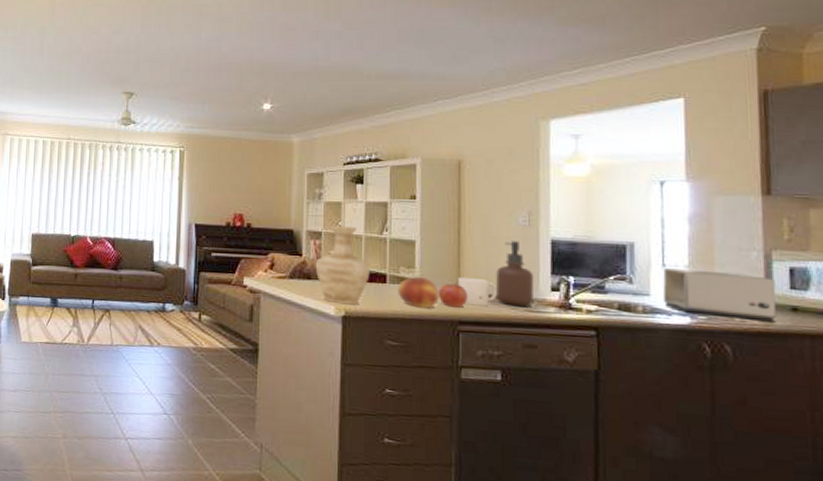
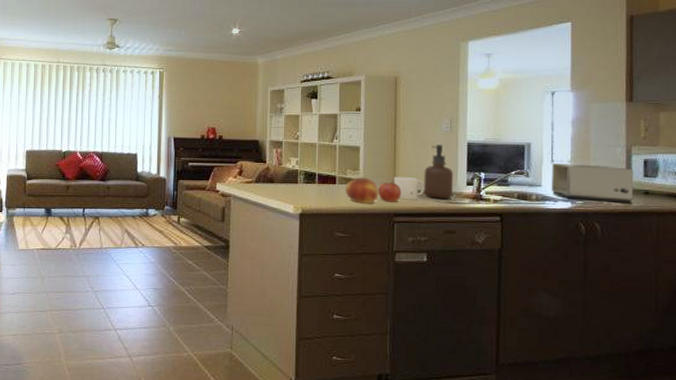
vase: present [315,225,370,305] -> none [277,135,322,204]

